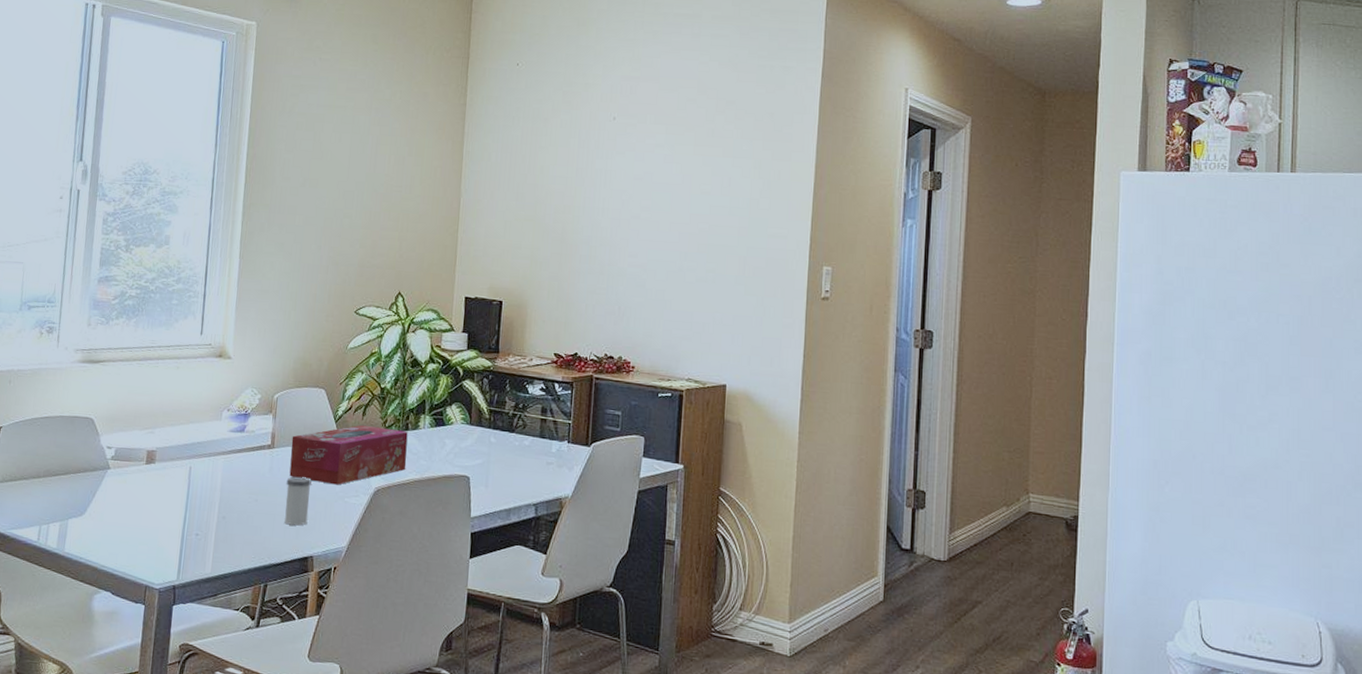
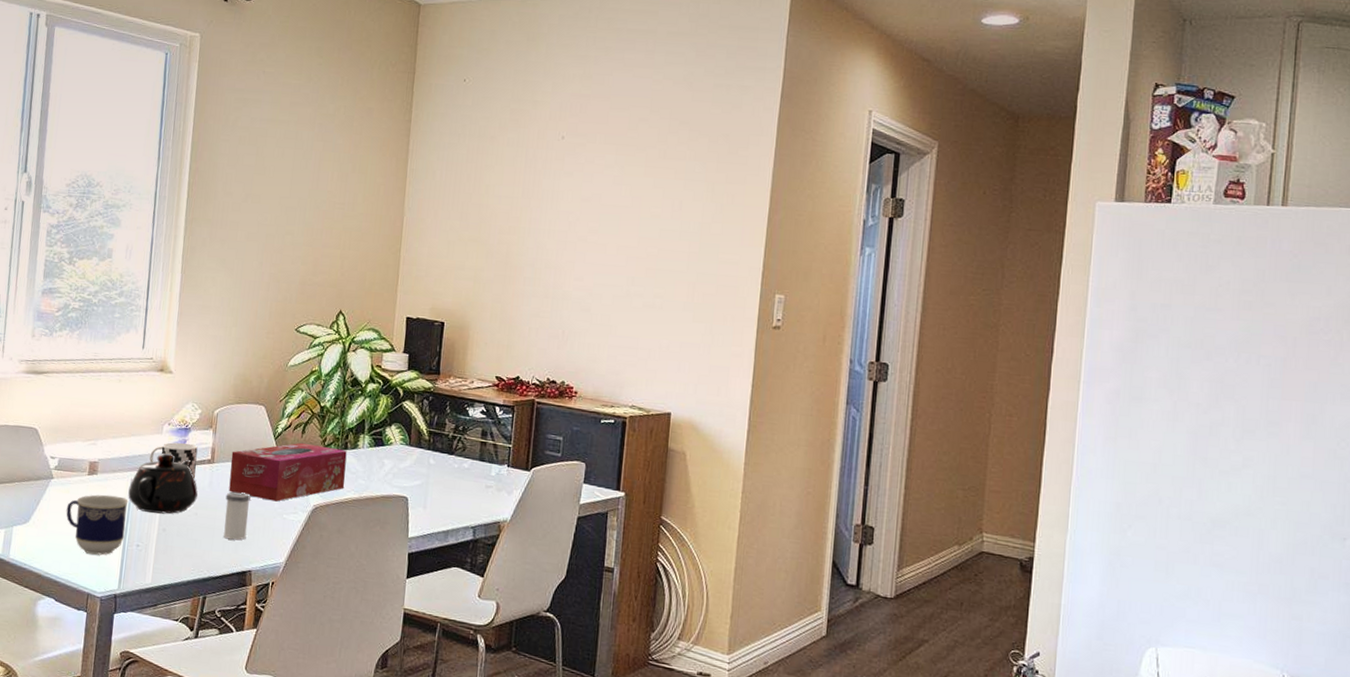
cup: none [123,483,187,546] -> present [66,494,129,555]
teapot: none [187,439,258,502] -> present [128,453,198,514]
cup: none [208,428,258,465] -> present [149,442,198,480]

